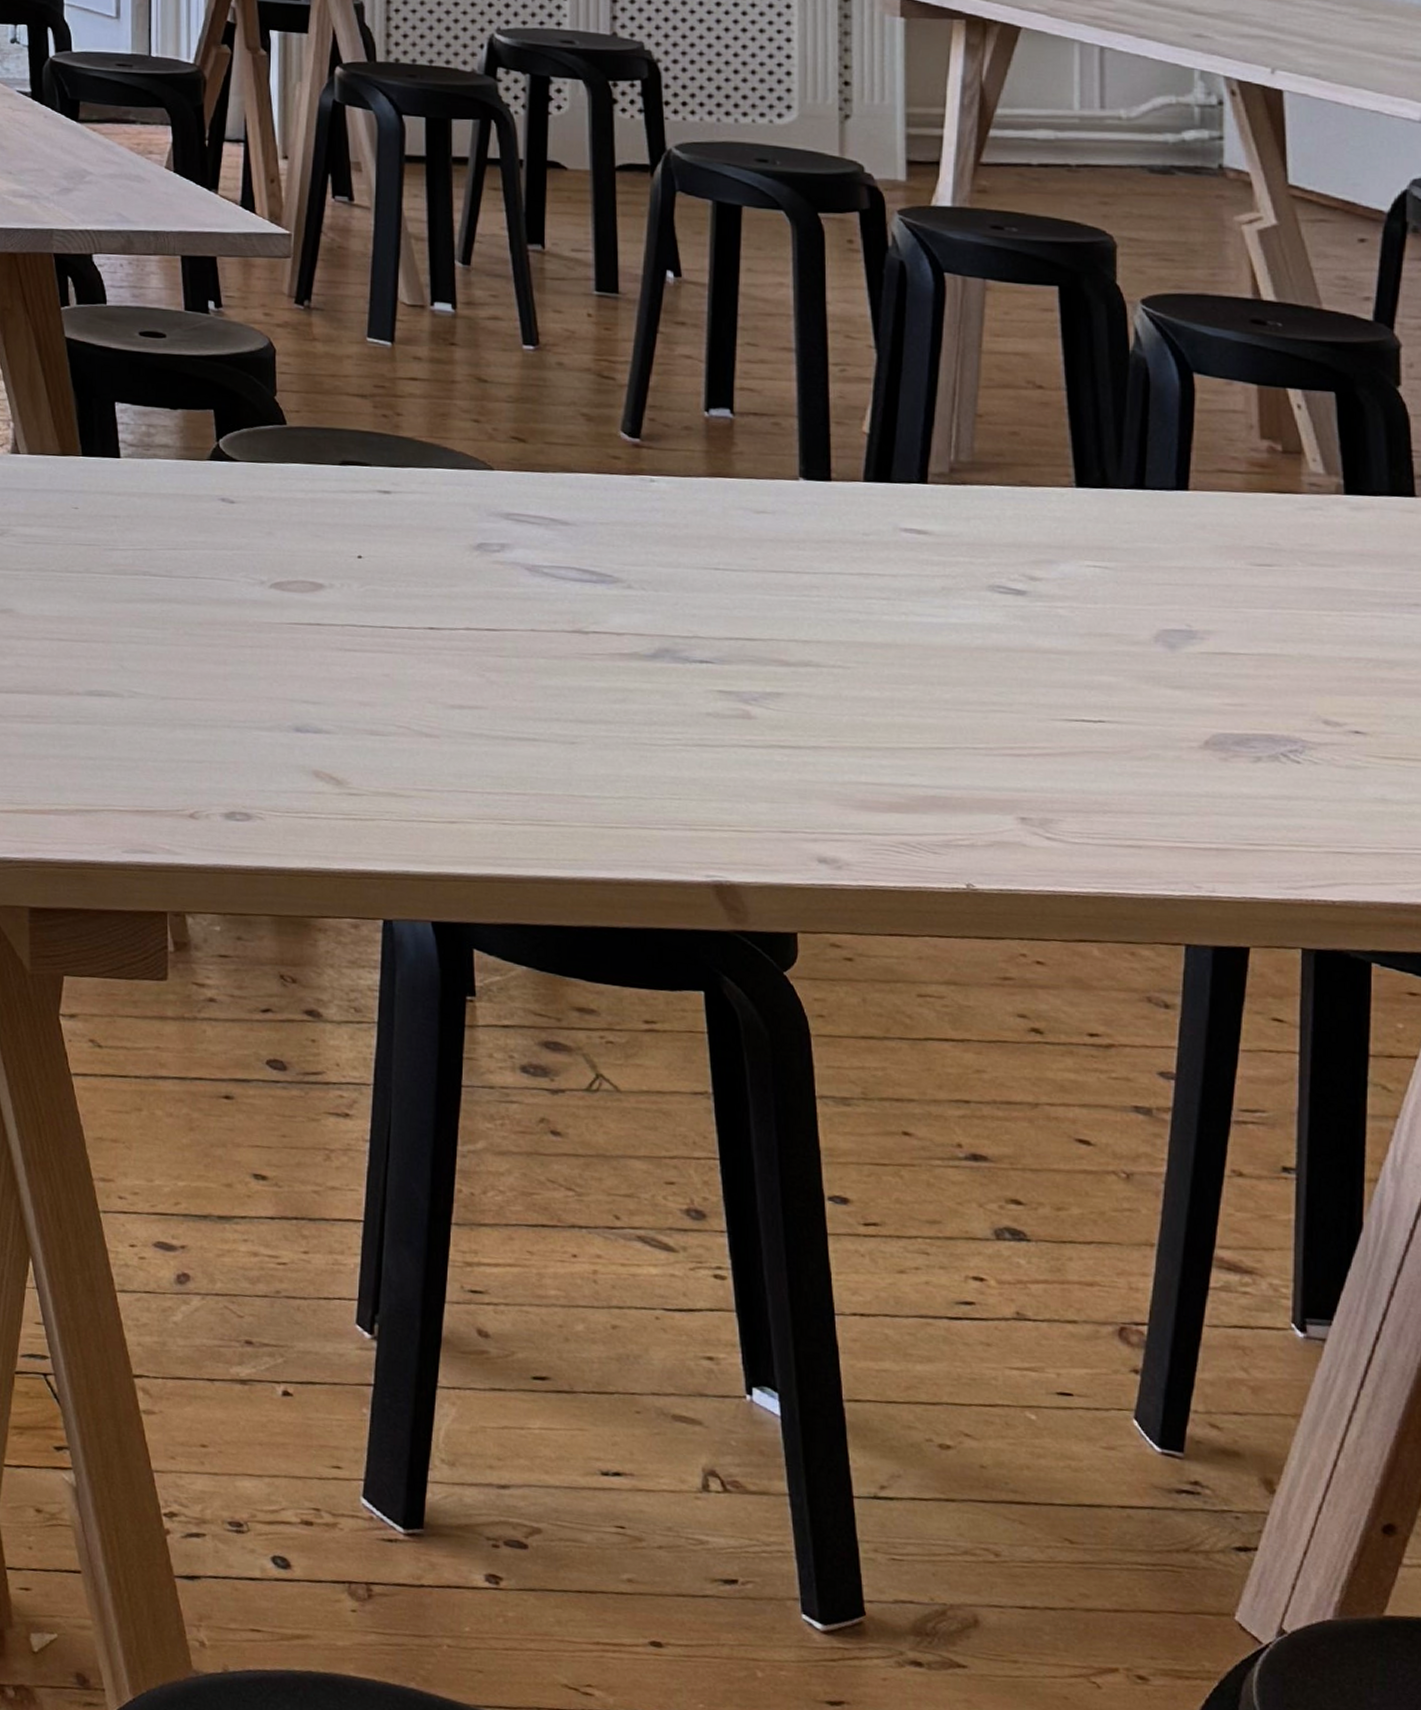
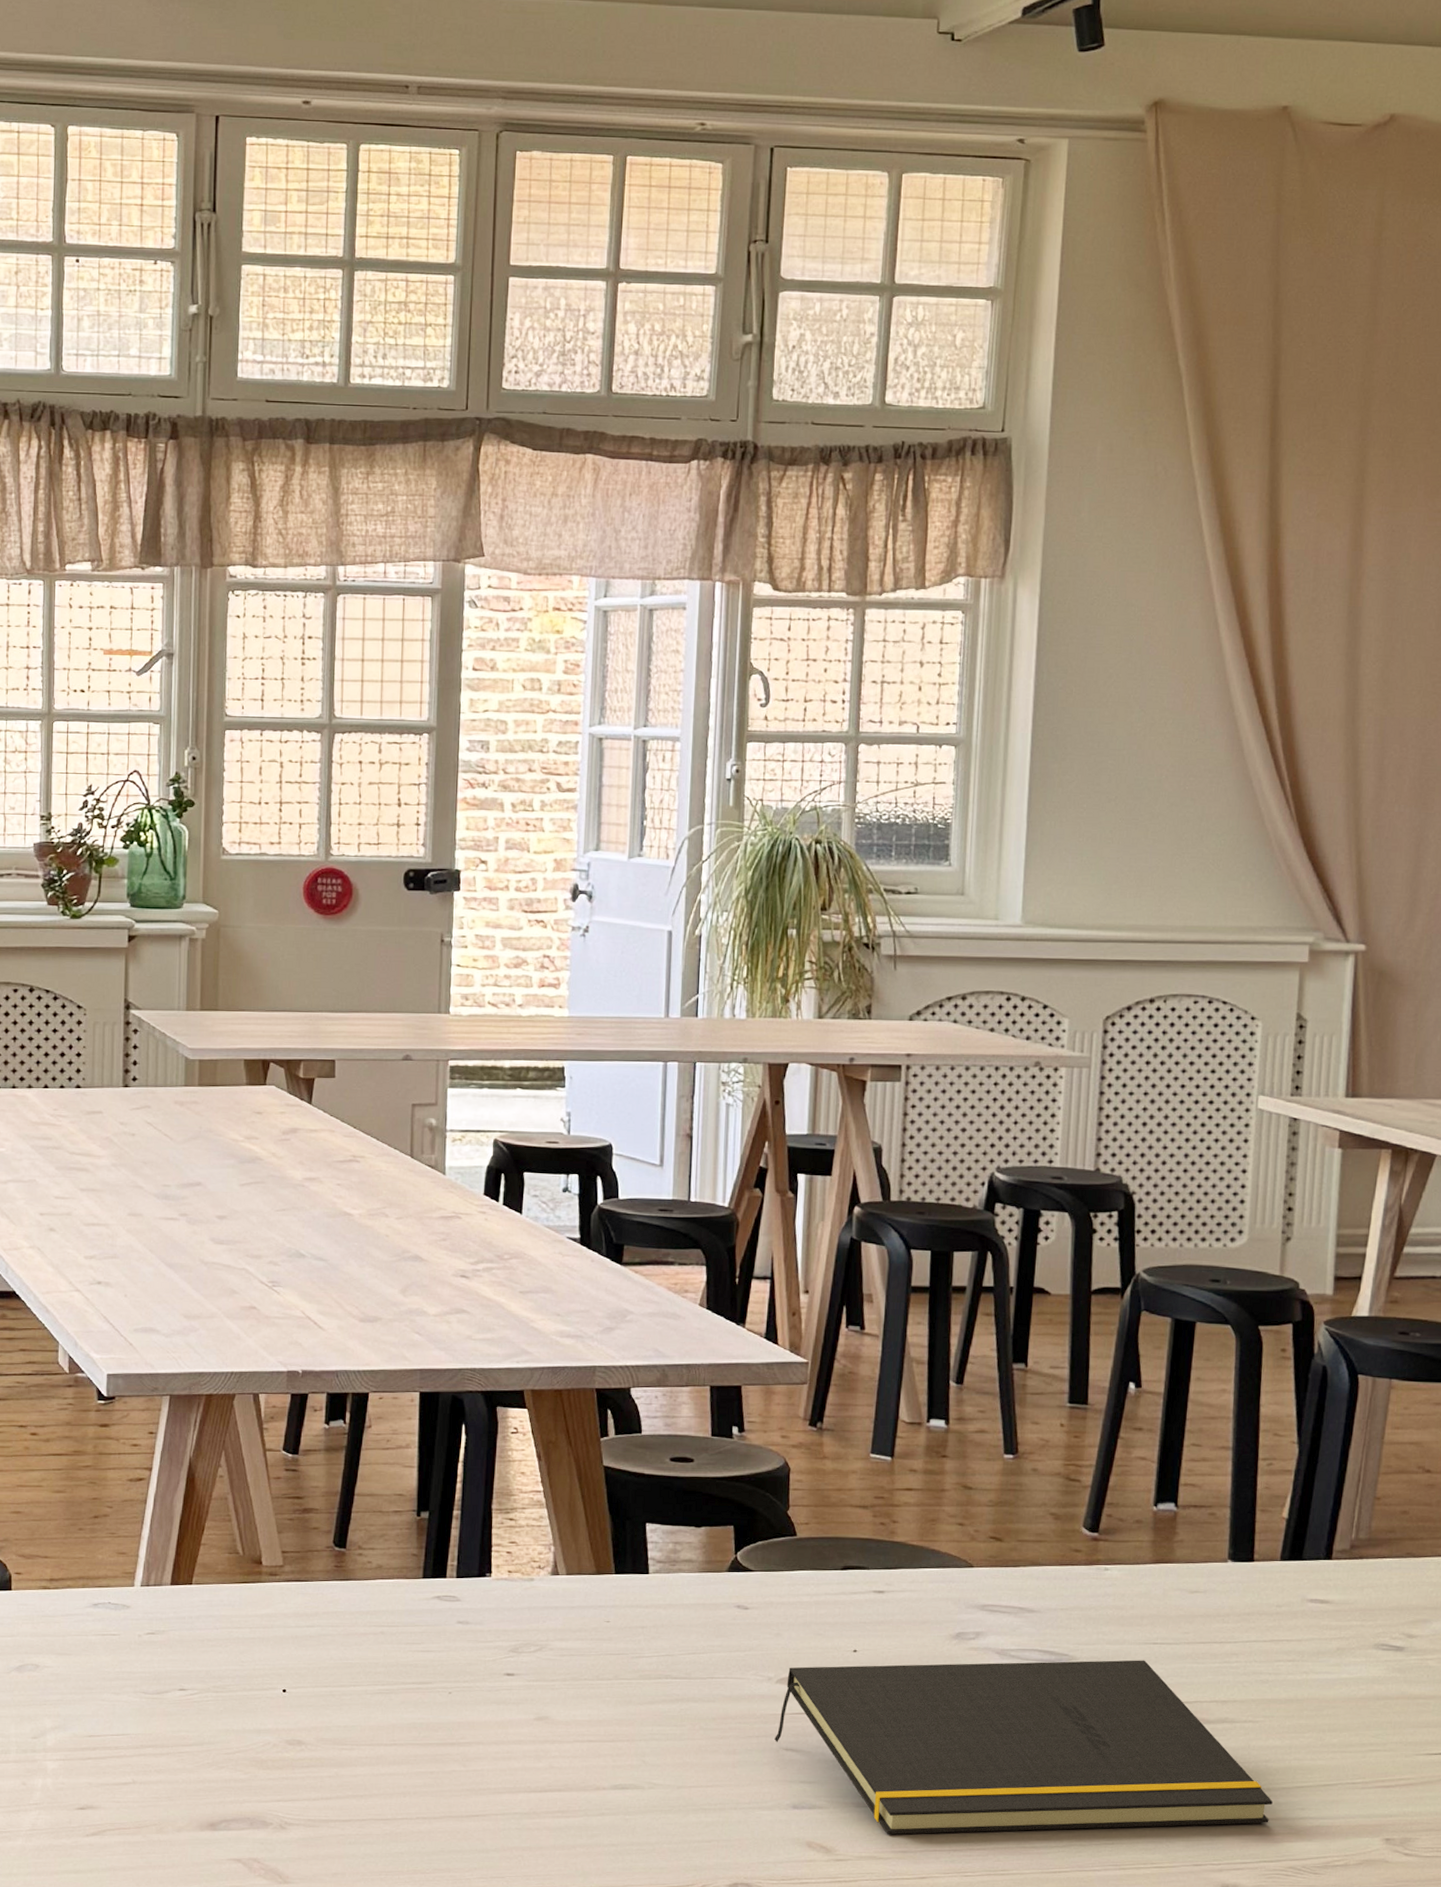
notepad: none [271,571,874,789] -> present [775,1660,1273,1835]

